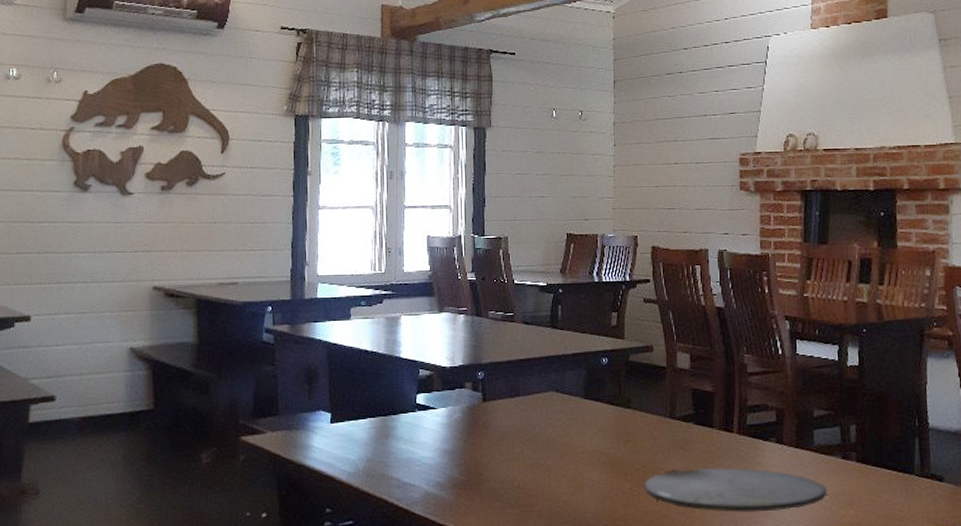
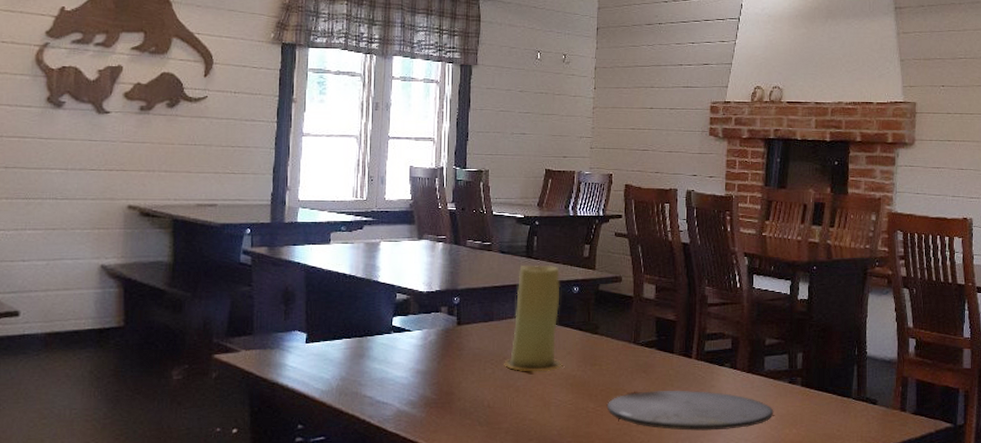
candle: none [533,335,594,451] -> present [504,265,562,372]

